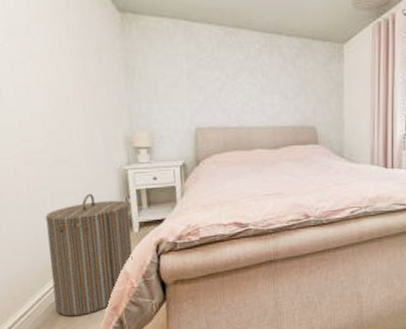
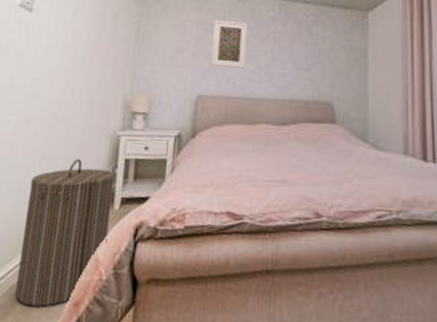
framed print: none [203,53,238,101] -> present [211,19,248,68]

